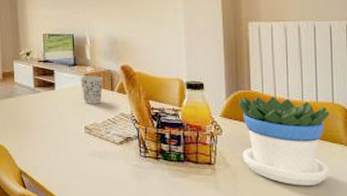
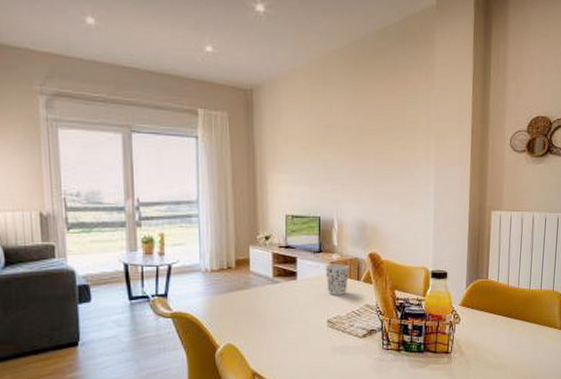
flowerpot: present [238,97,330,186] -> none [476,285,550,369]

